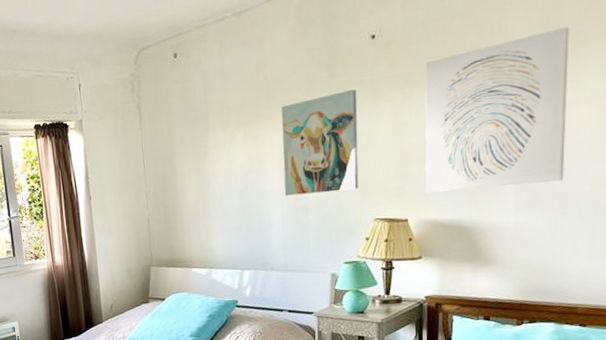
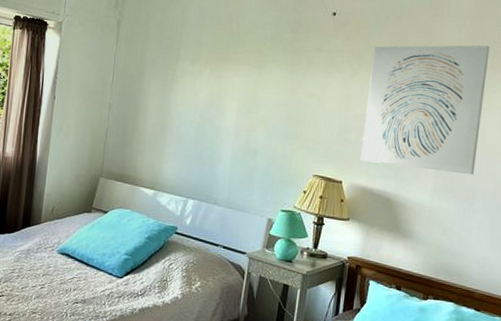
wall art: present [281,89,359,196] -> none [237,54,314,144]

